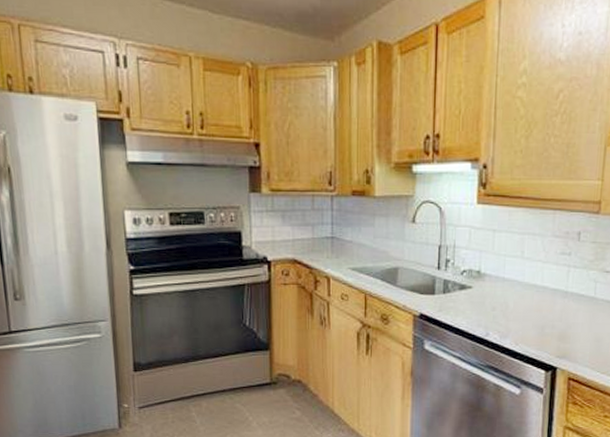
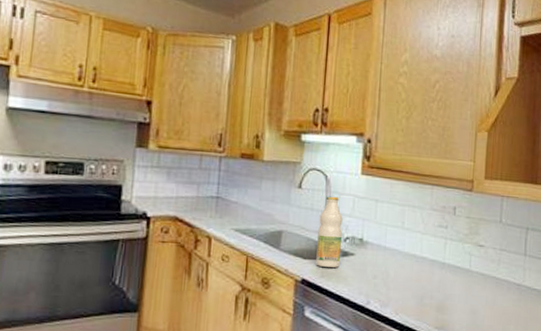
bottle: none [433,229,459,301] -> present [316,196,343,267]

